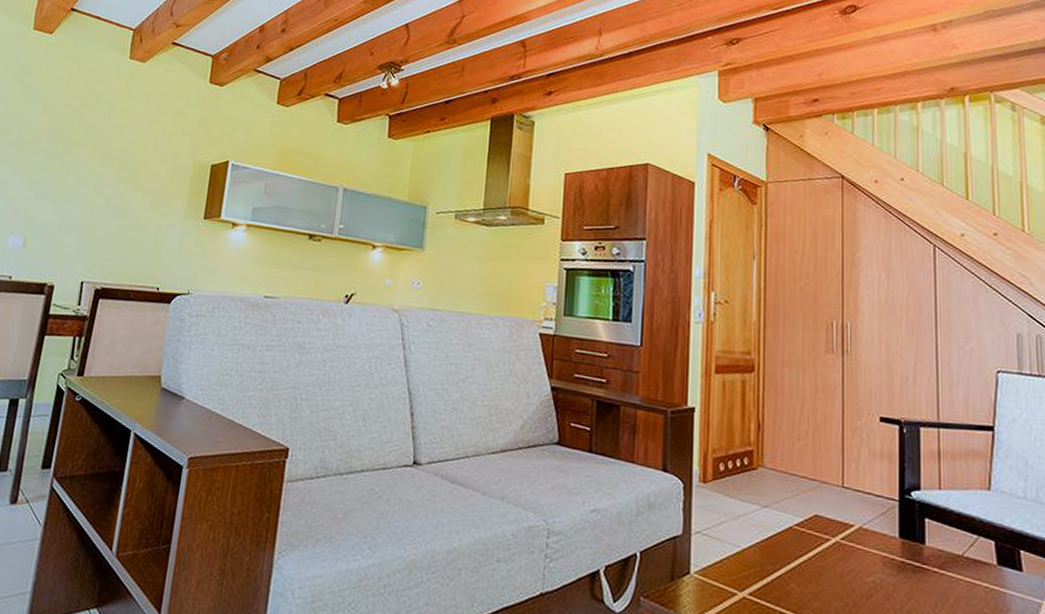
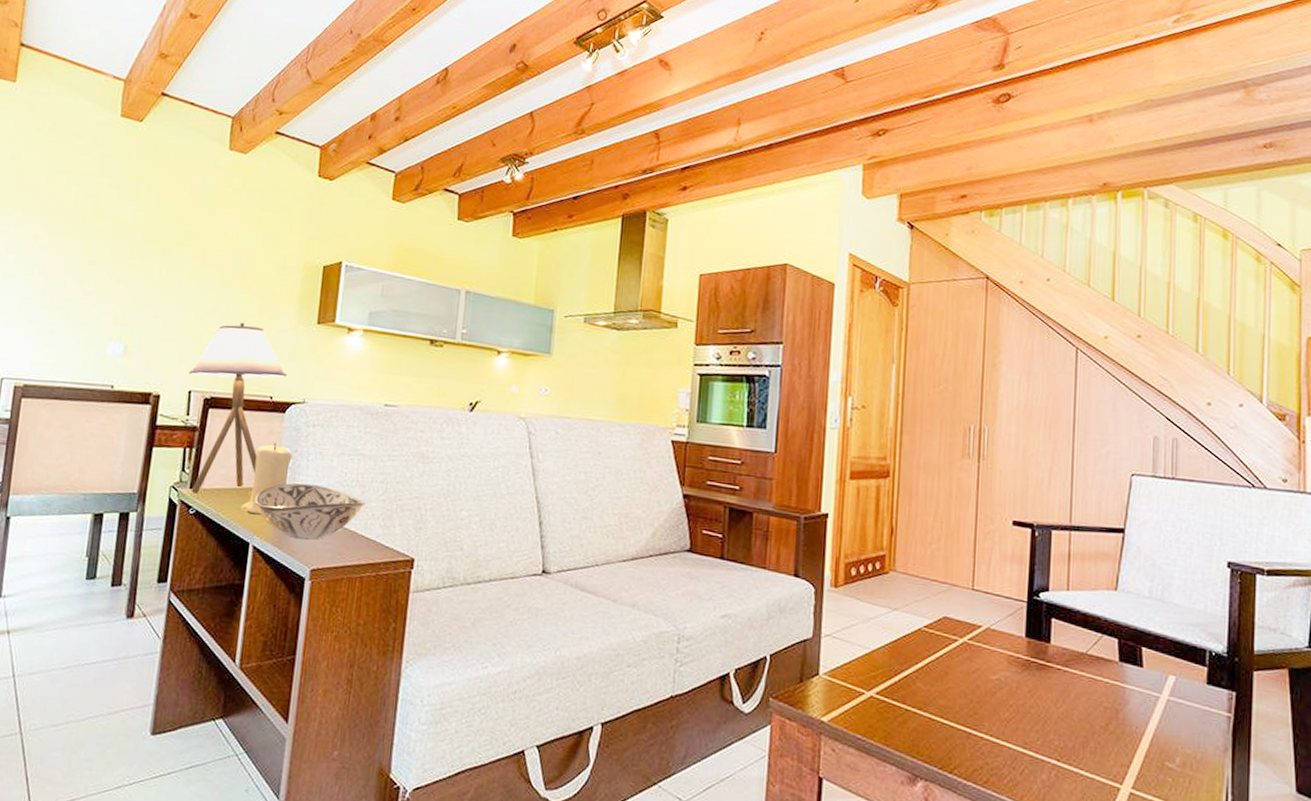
table lamp: none [78,217,174,384] -> present [189,322,287,496]
candle: none [125,332,176,403] -> present [241,443,292,515]
decorative bowl: none [136,371,244,428] -> present [253,482,366,540]

